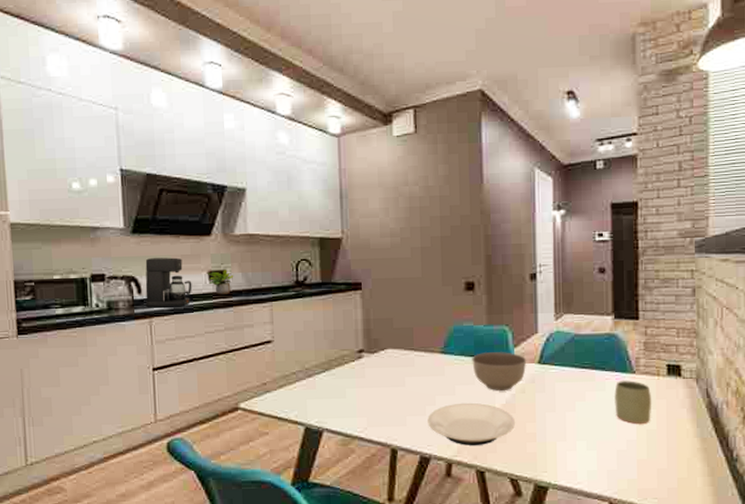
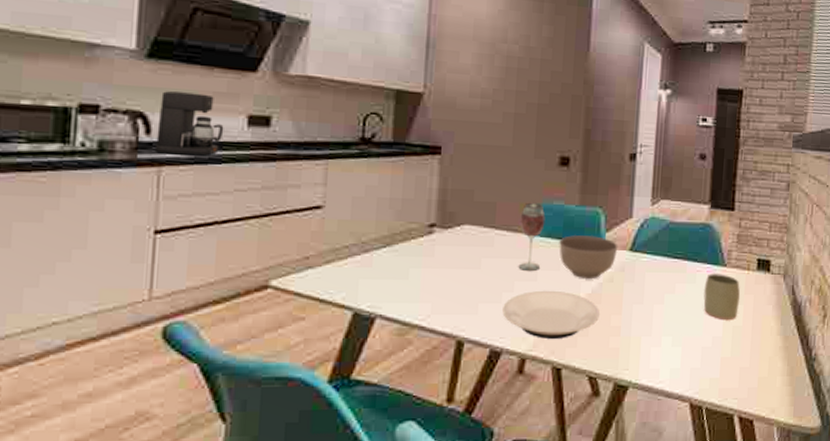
potted plant: present [207,269,234,296] -> none [245,115,282,147]
wineglass: none [435,325,458,386] -> present [518,202,546,270]

